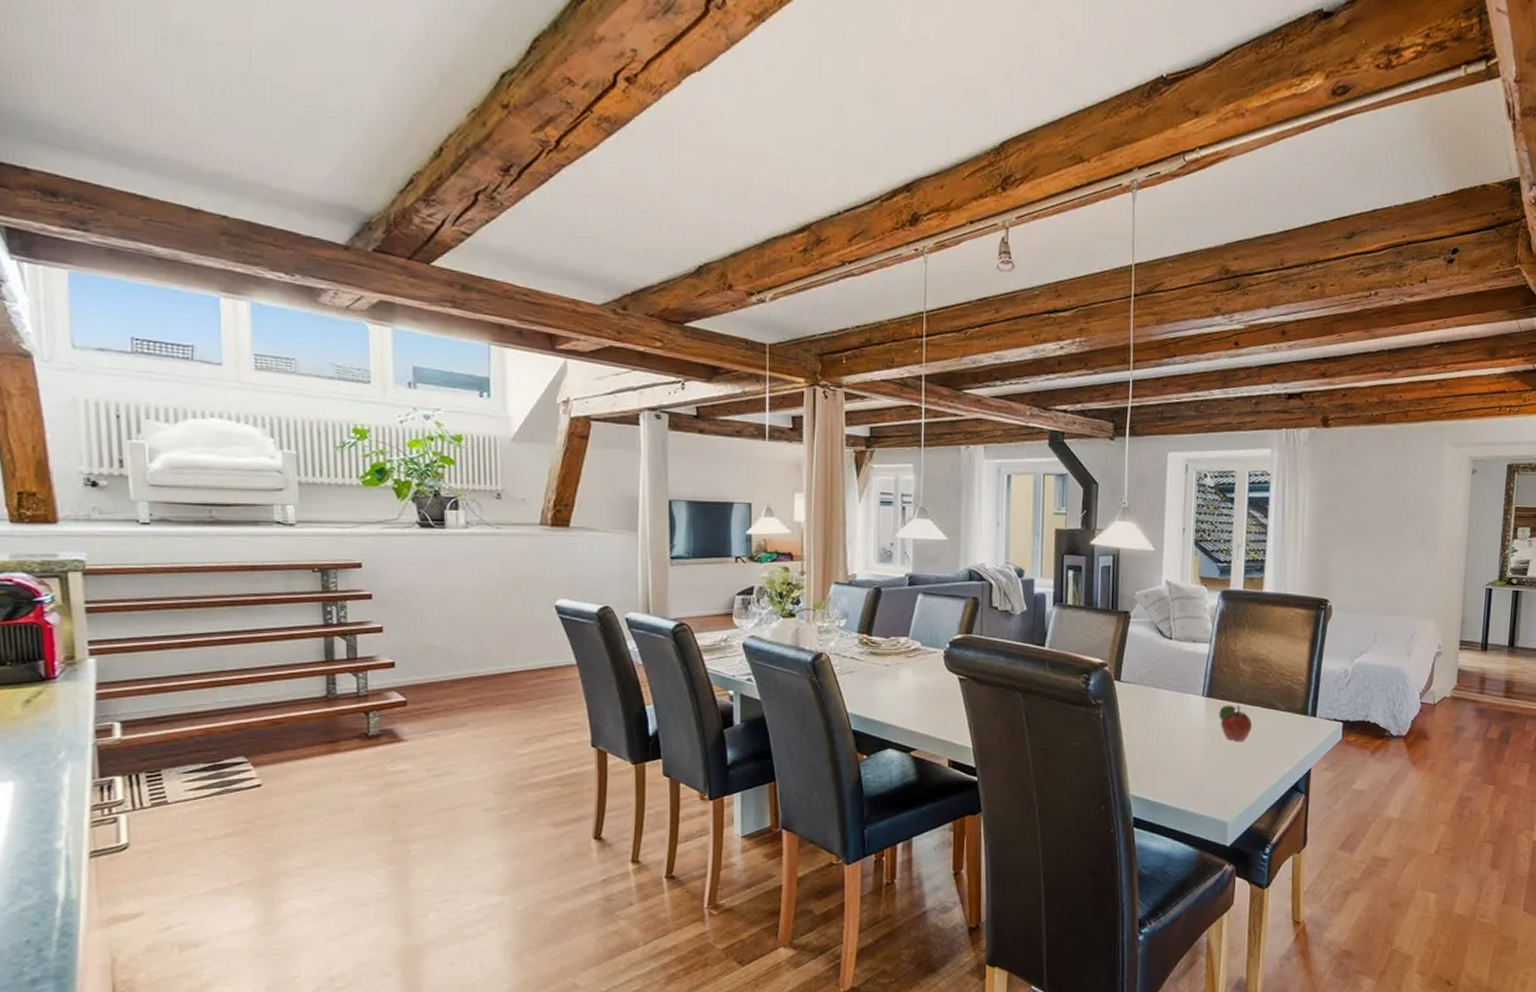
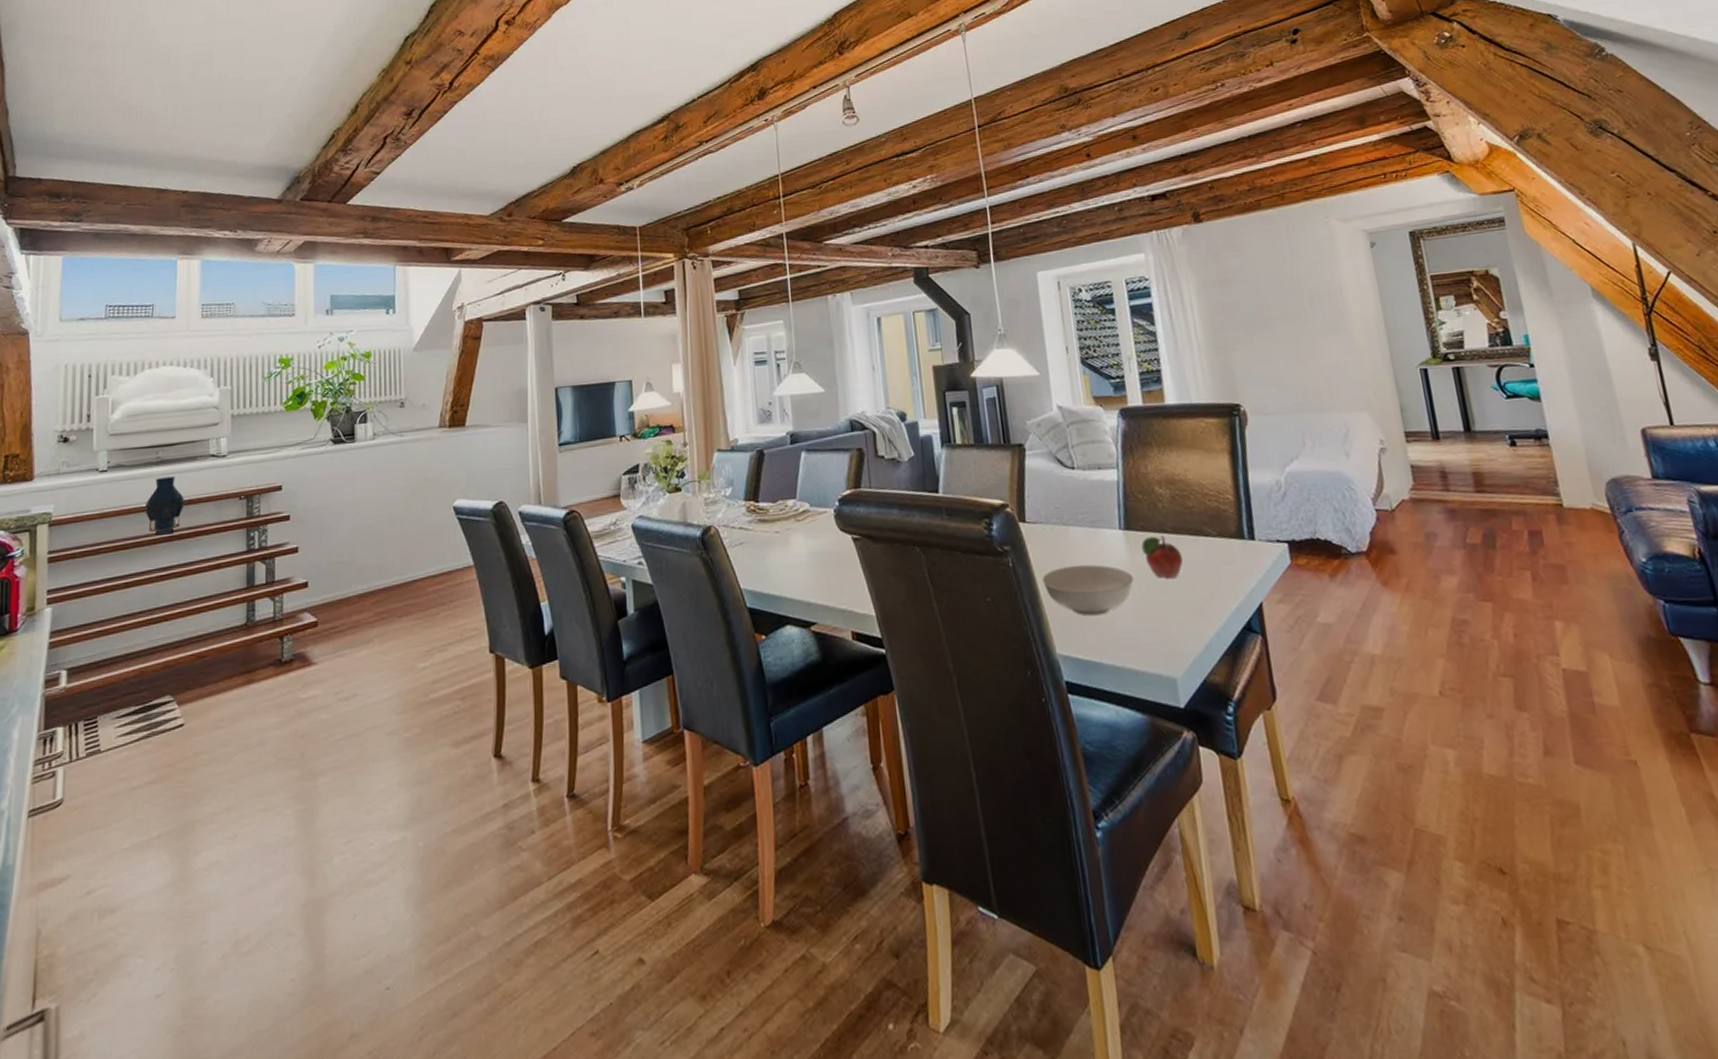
vase: none [200,538,248,599] -> present [145,476,185,536]
bowl: none [1127,723,1207,766] -> present [1042,564,1134,616]

